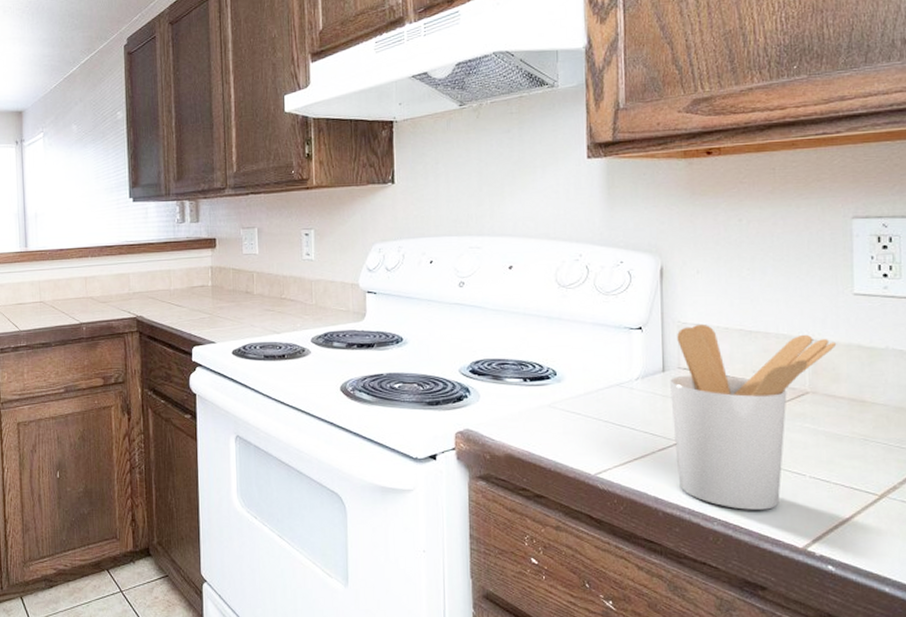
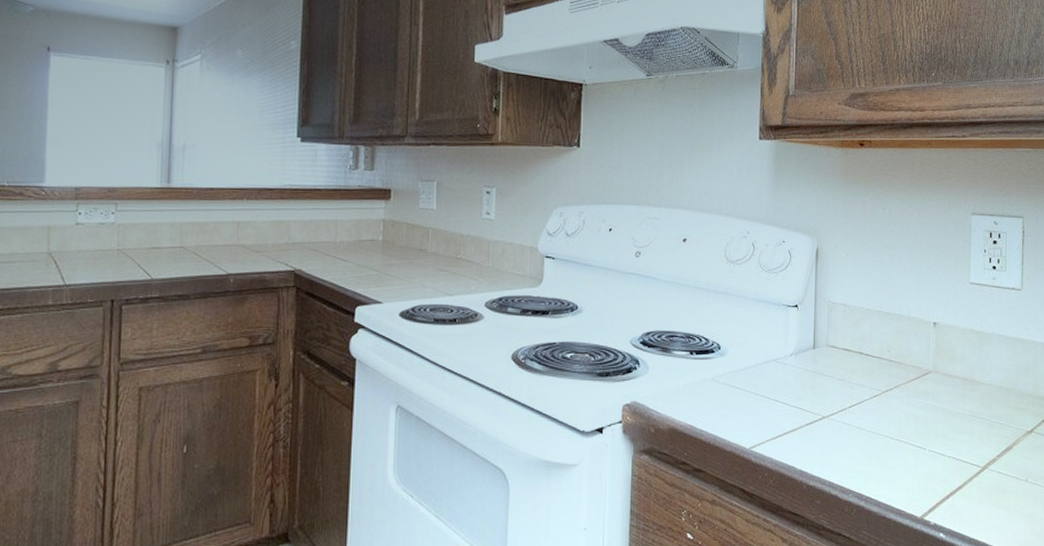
utensil holder: present [670,323,837,510] -> none [819,304,955,482]

